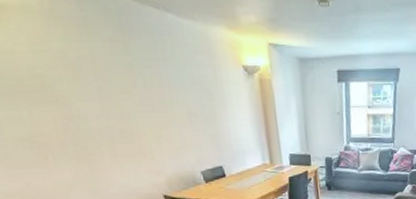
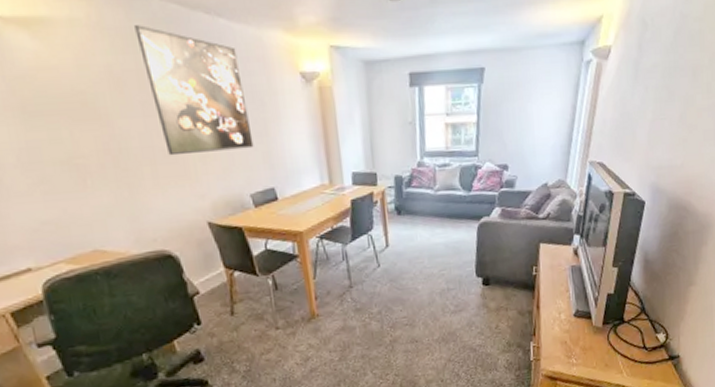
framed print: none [87,16,203,137] -> present [135,25,254,156]

